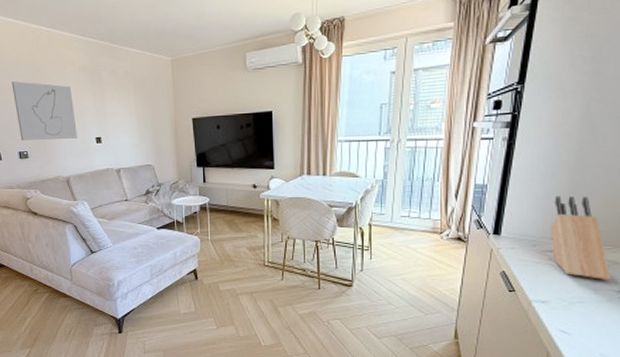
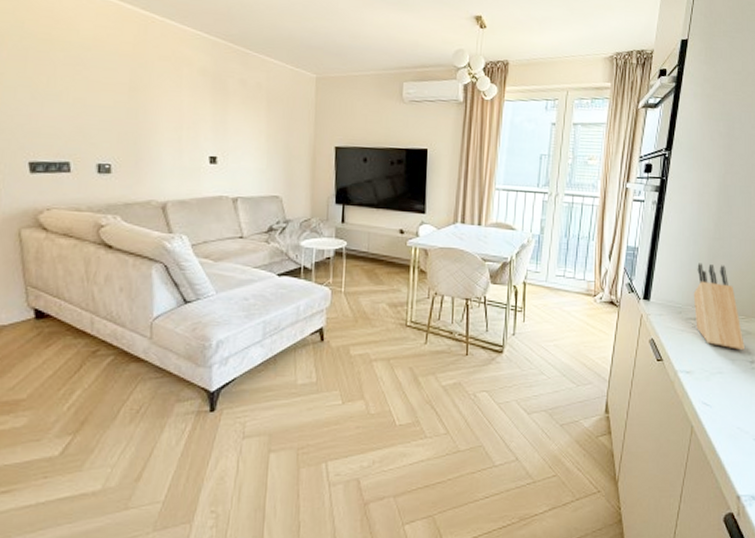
wall art: present [11,81,77,140] -> none [100,74,186,155]

